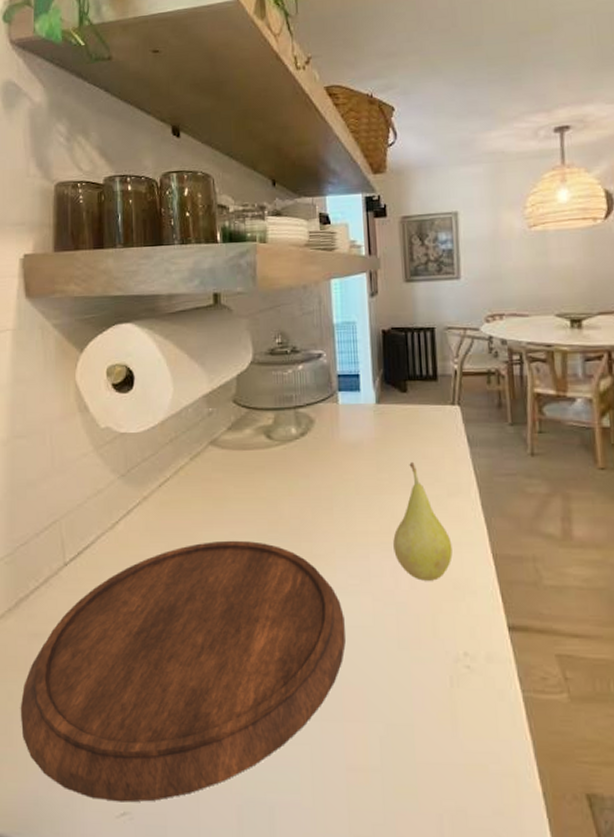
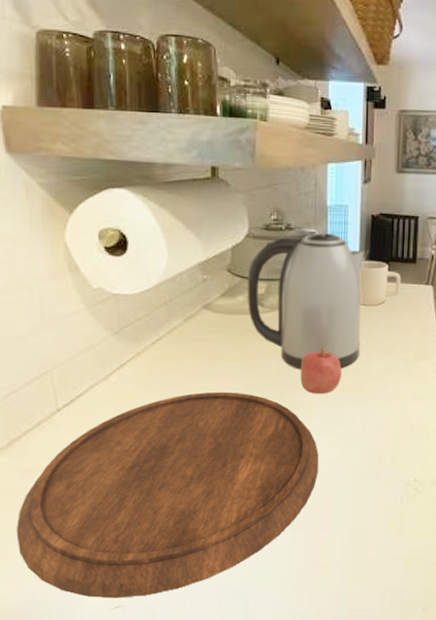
kettle: none [253,353,383,512] -> present [247,232,365,370]
apple: none [316,483,364,541] -> present [300,346,341,394]
mug: none [374,380,423,433] -> present [359,260,401,306]
fruit: present [393,461,453,581] -> none [365,330,414,426]

